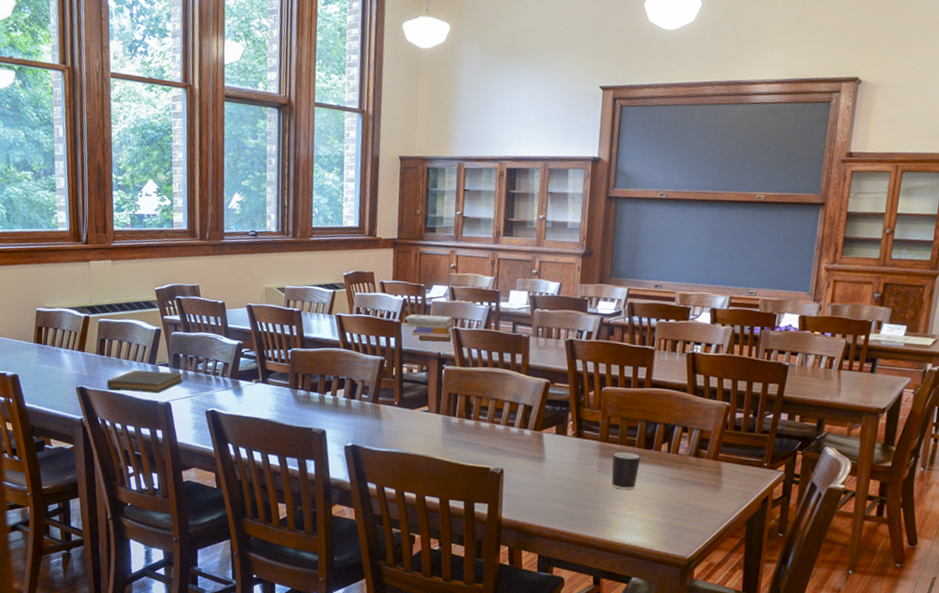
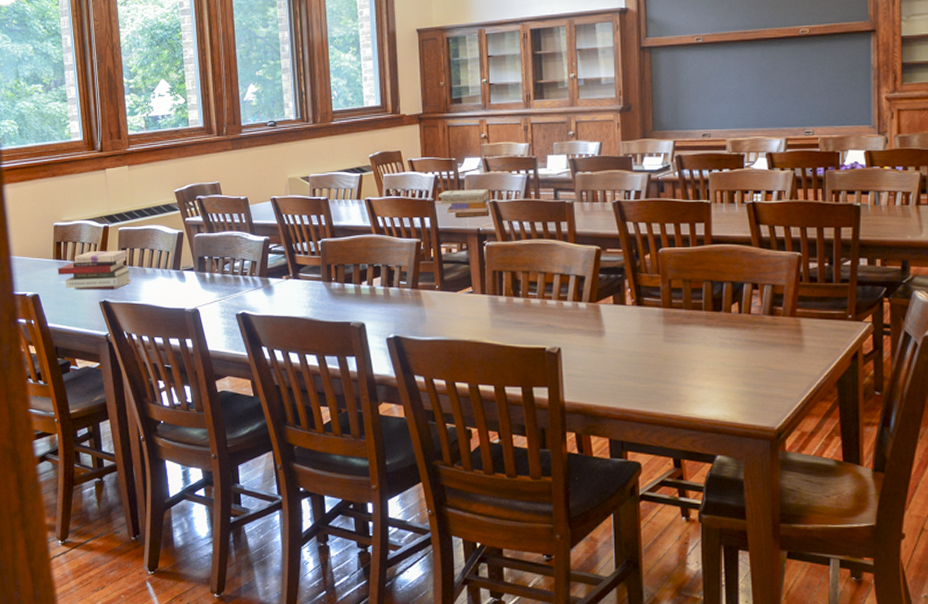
books: none [37,338,108,377] -> present [57,250,131,289]
book: present [107,370,184,393] -> none [131,276,210,300]
mug: present [611,451,641,491] -> none [678,317,710,359]

